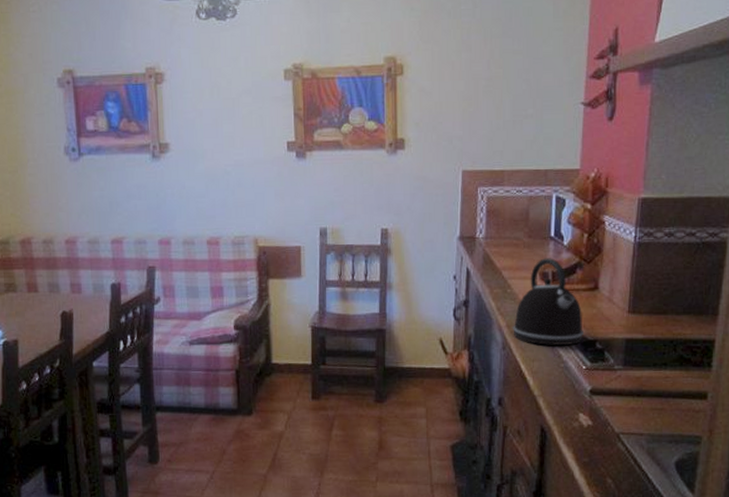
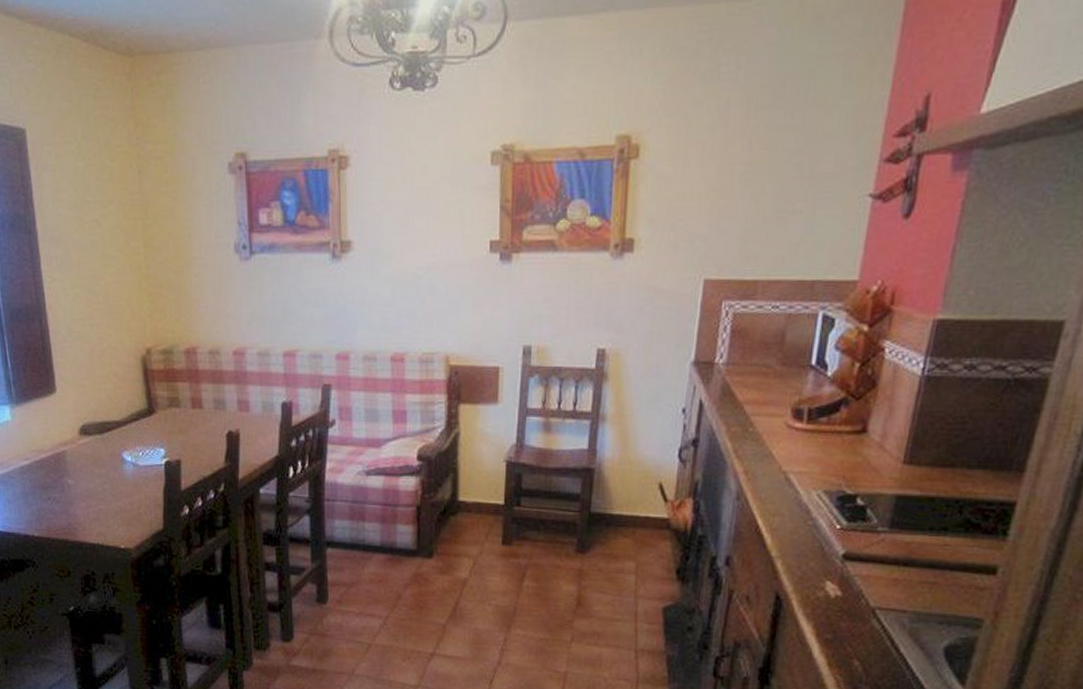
kettle: present [513,258,585,345] -> none [751,391,843,499]

